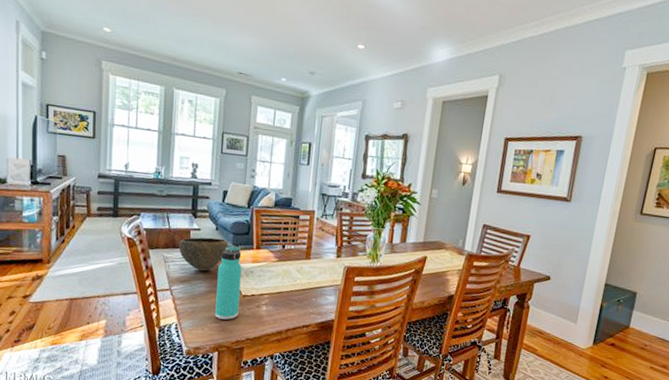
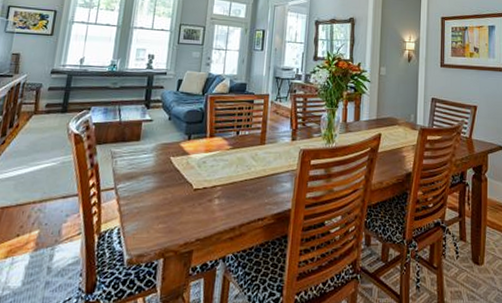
bowl: present [178,237,229,271] -> none [128,128,181,165]
thermos bottle: present [215,245,242,320] -> none [162,135,194,219]

